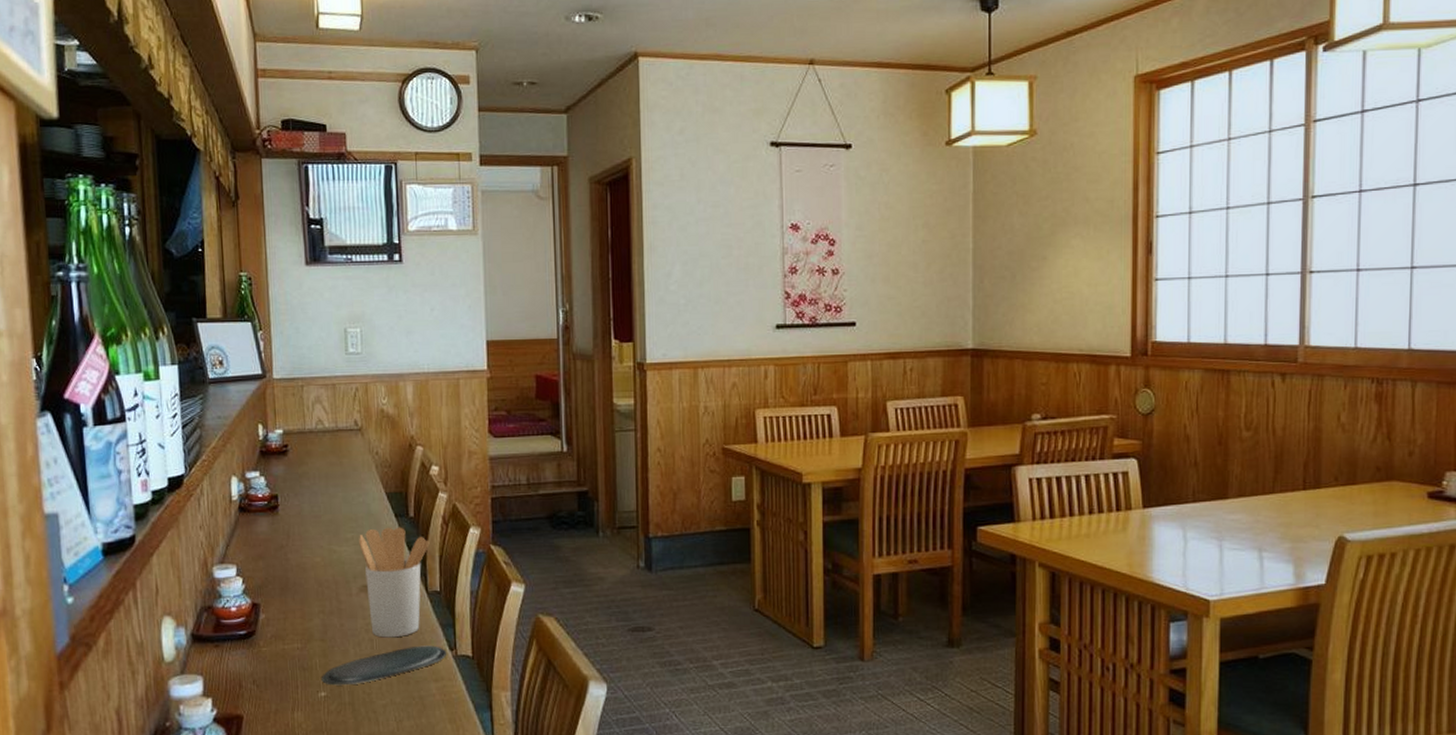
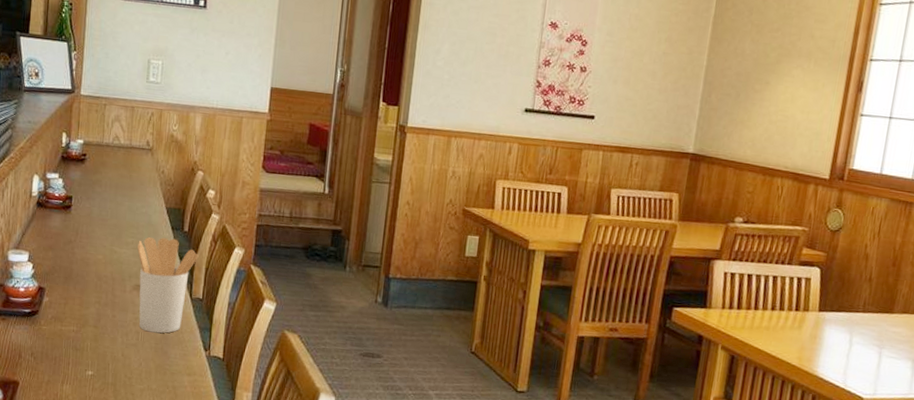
oval tray: present [322,645,447,686] -> none [91,343,202,369]

